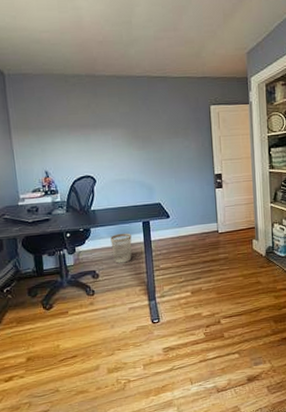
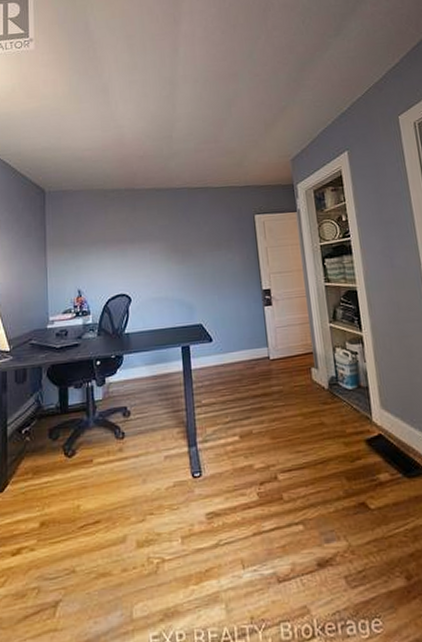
wastebasket: present [110,233,132,264] -> none [145,360,169,398]

